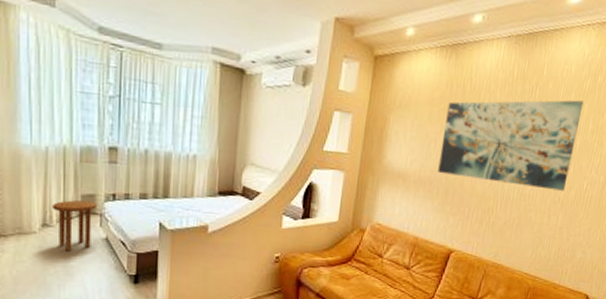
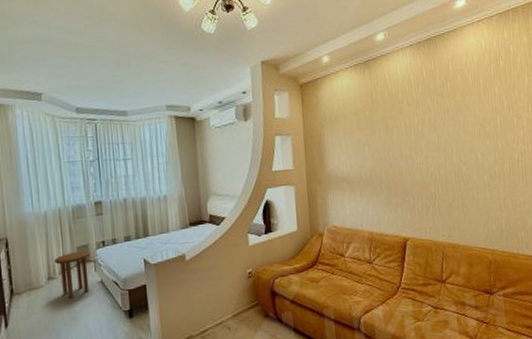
wall art: present [438,100,584,191] -> none [372,84,498,172]

